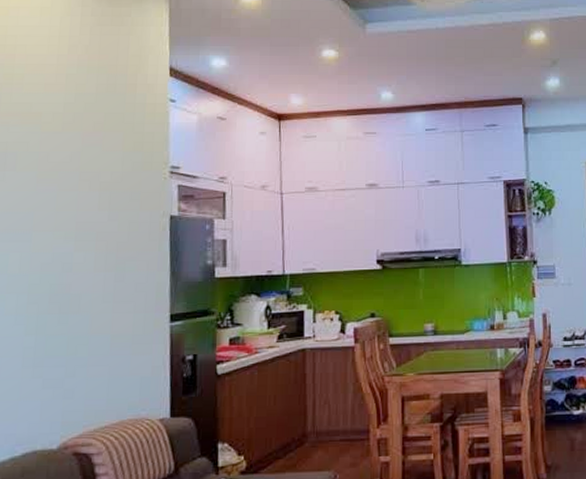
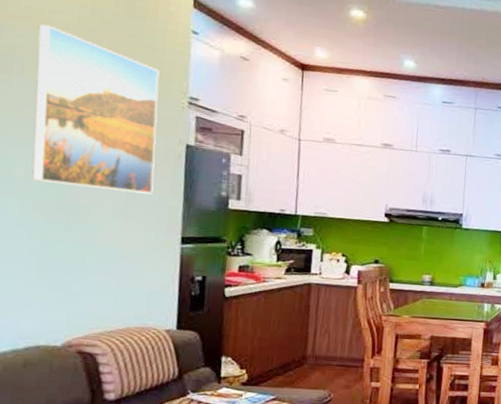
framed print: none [25,117,141,275] -> present [31,24,160,195]

